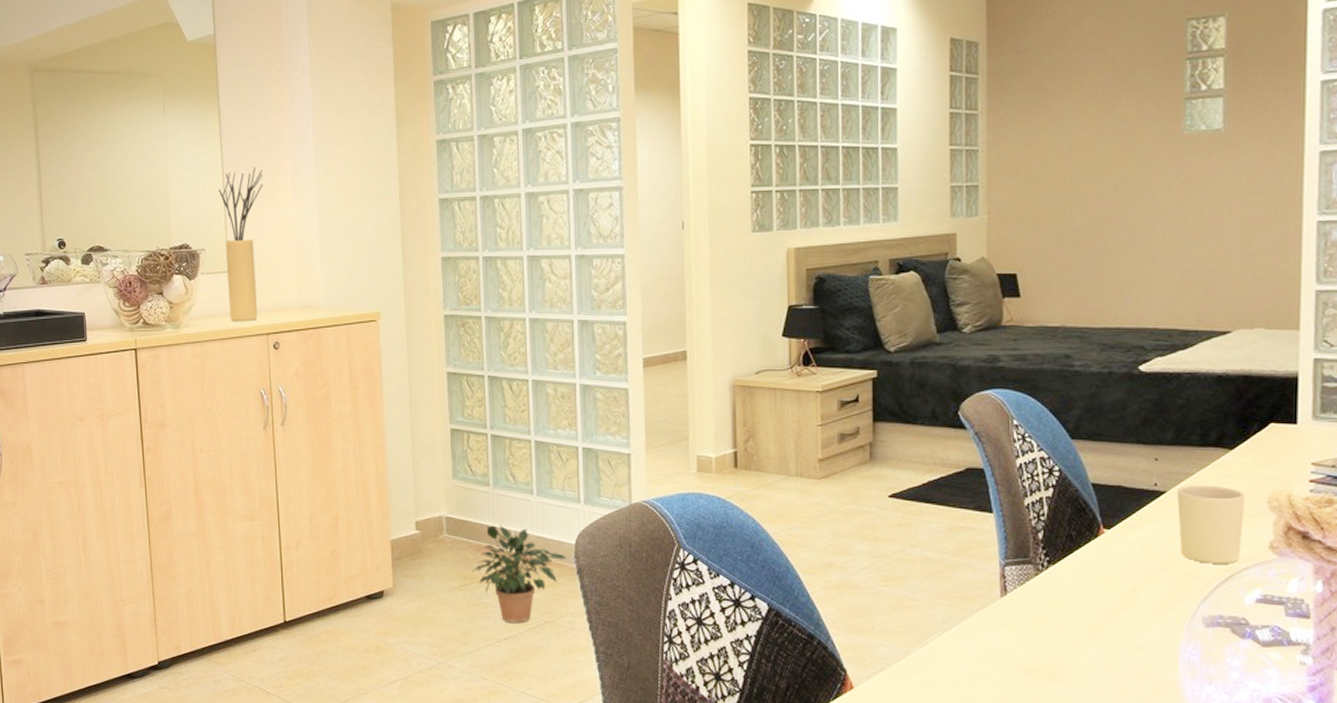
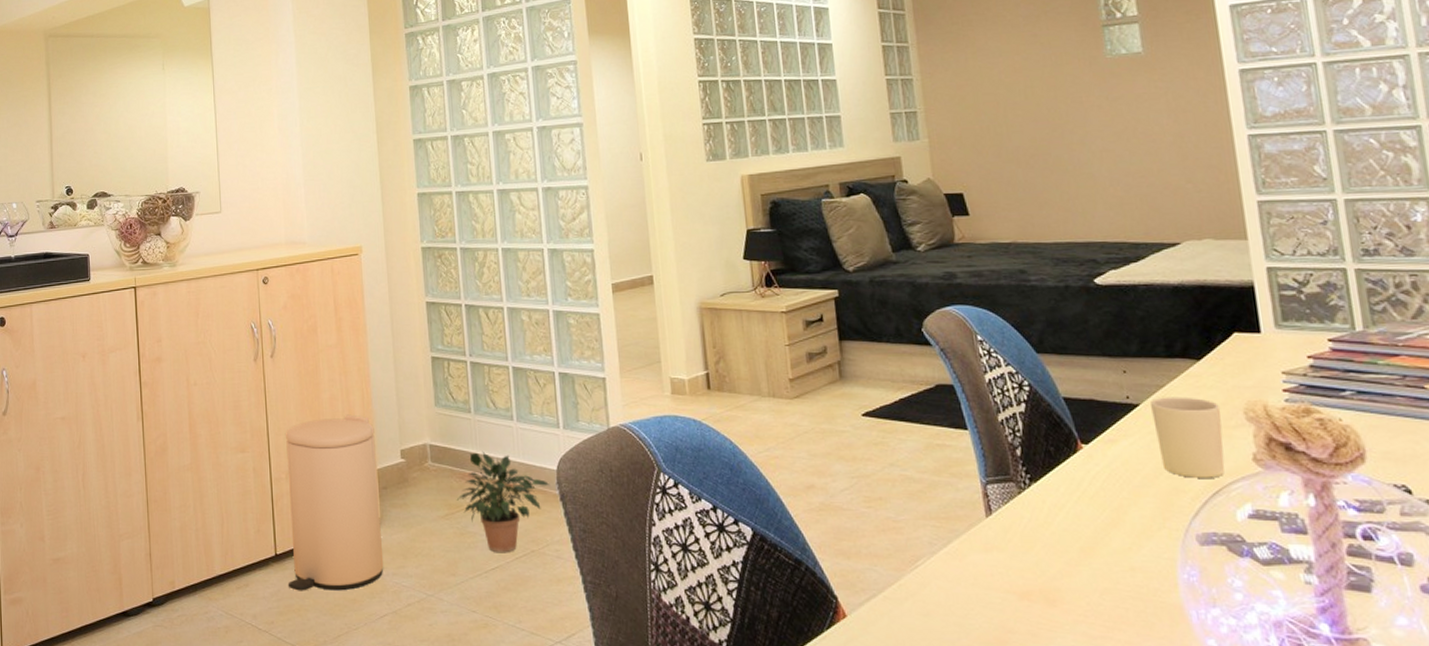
vase: present [218,167,264,322] -> none [211,116,253,259]
pedal bin: none [295,485,395,657] -> present [285,414,384,591]

